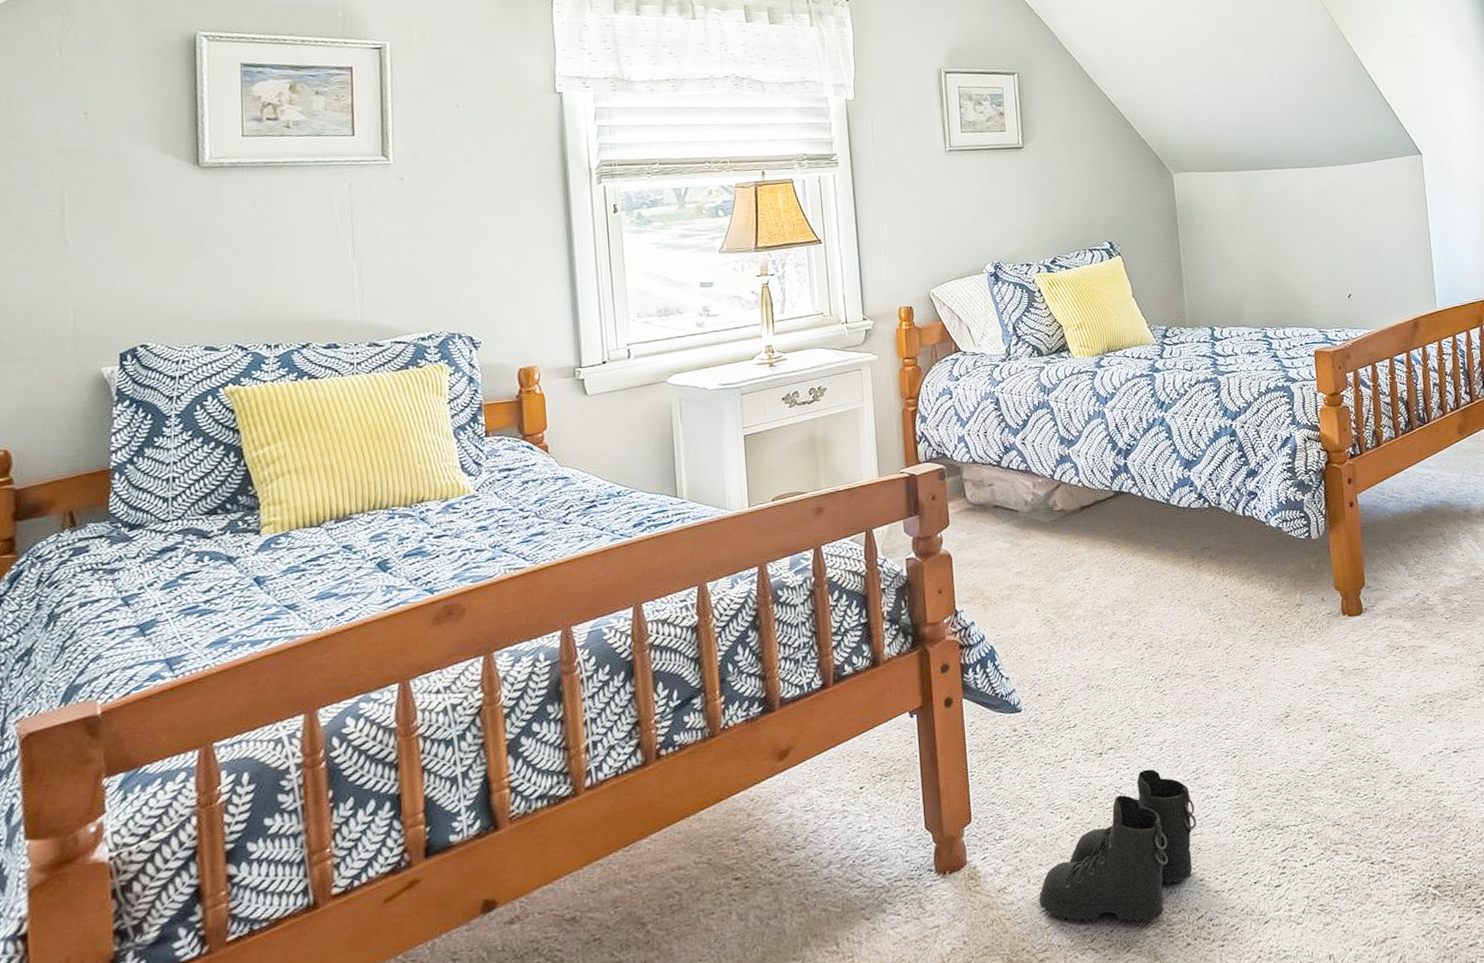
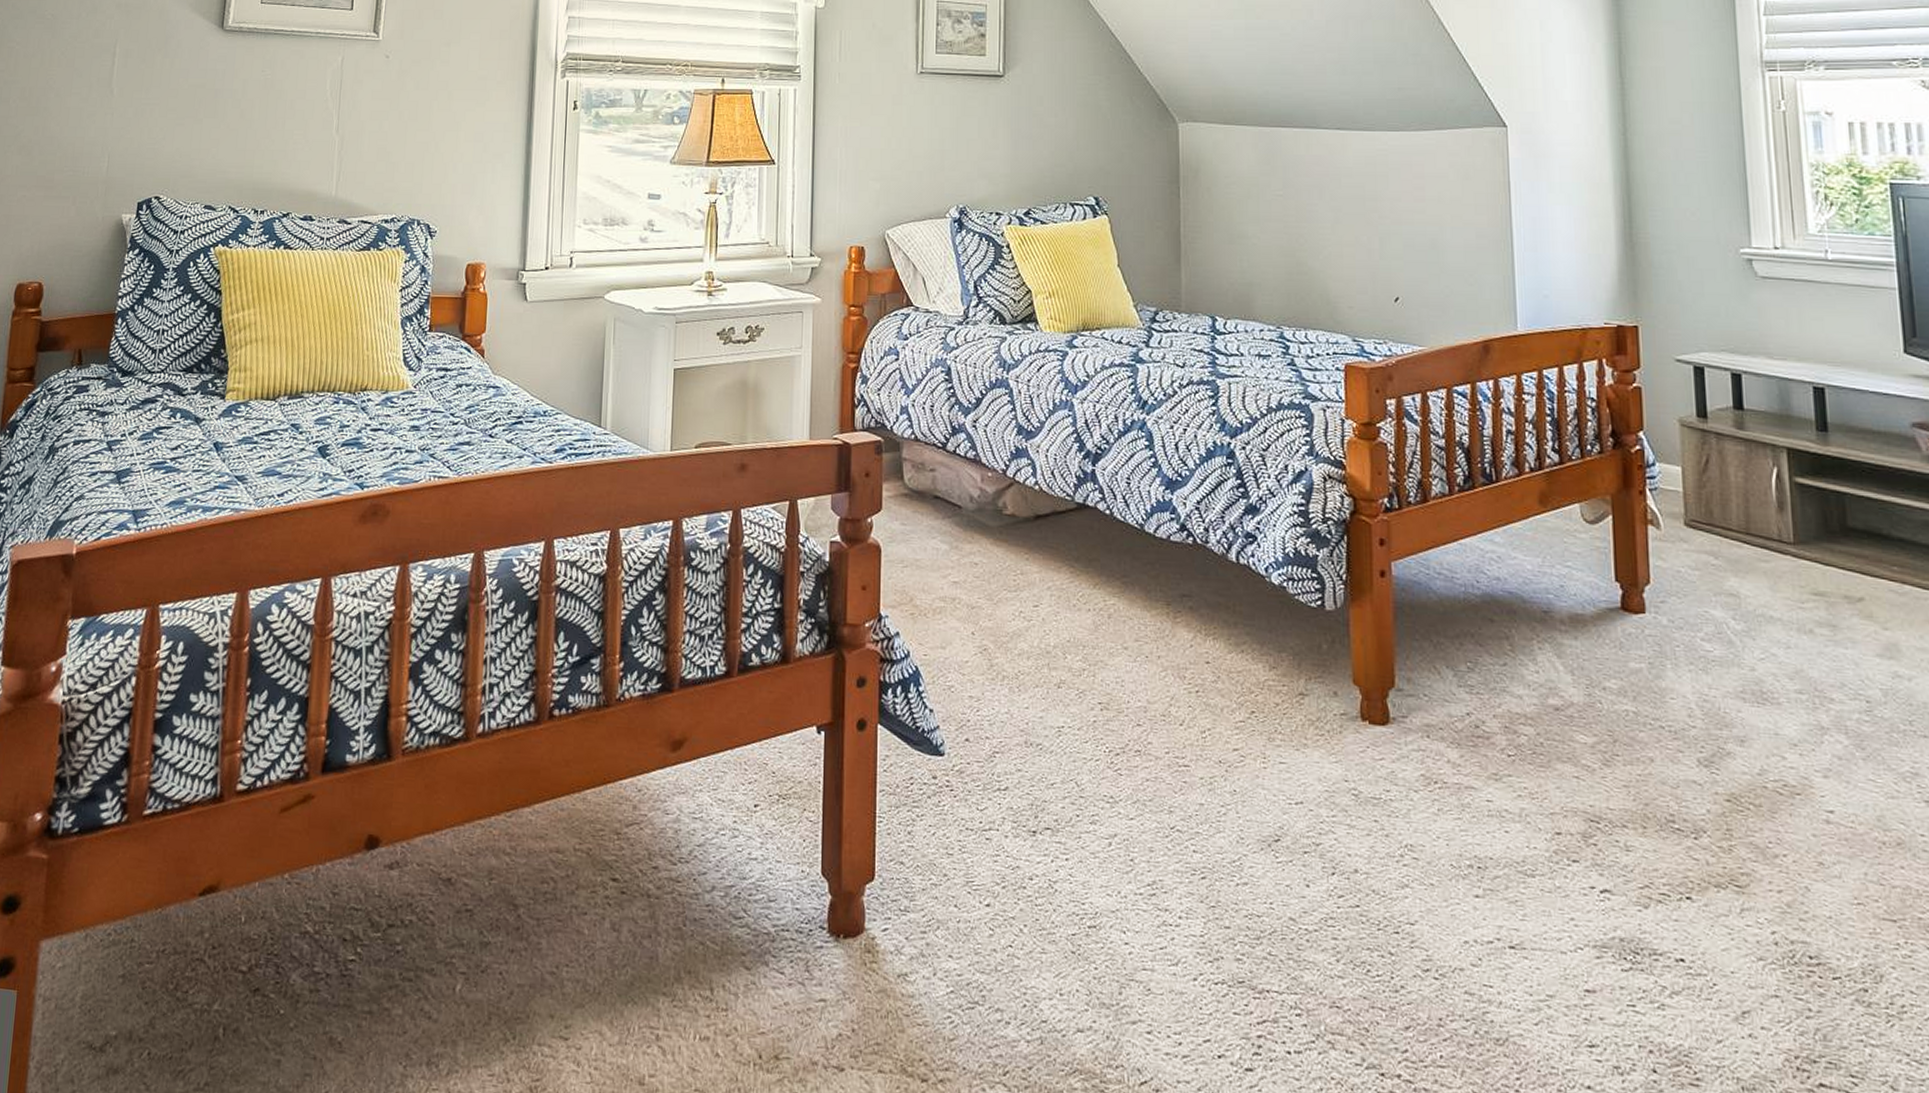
boots: present [1039,769,1197,923] -> none [944,866,1149,1069]

